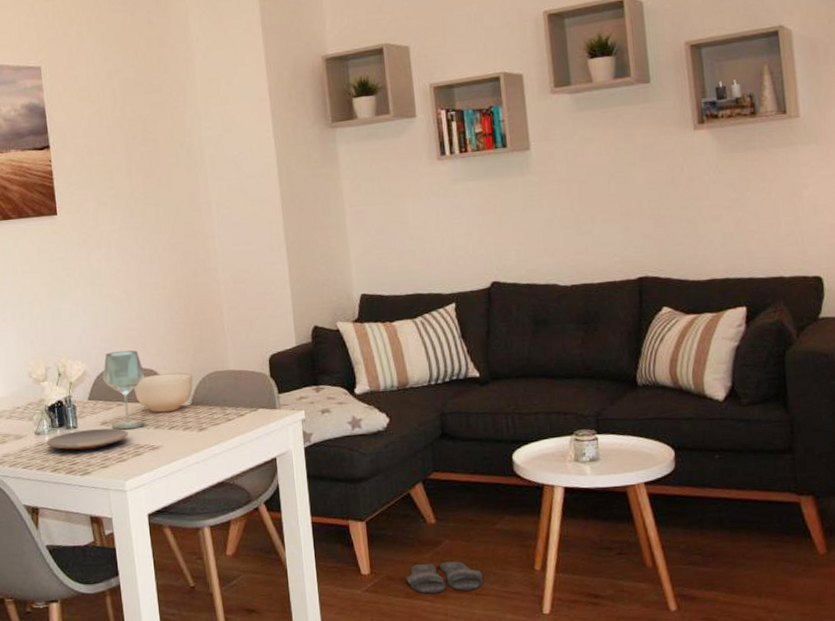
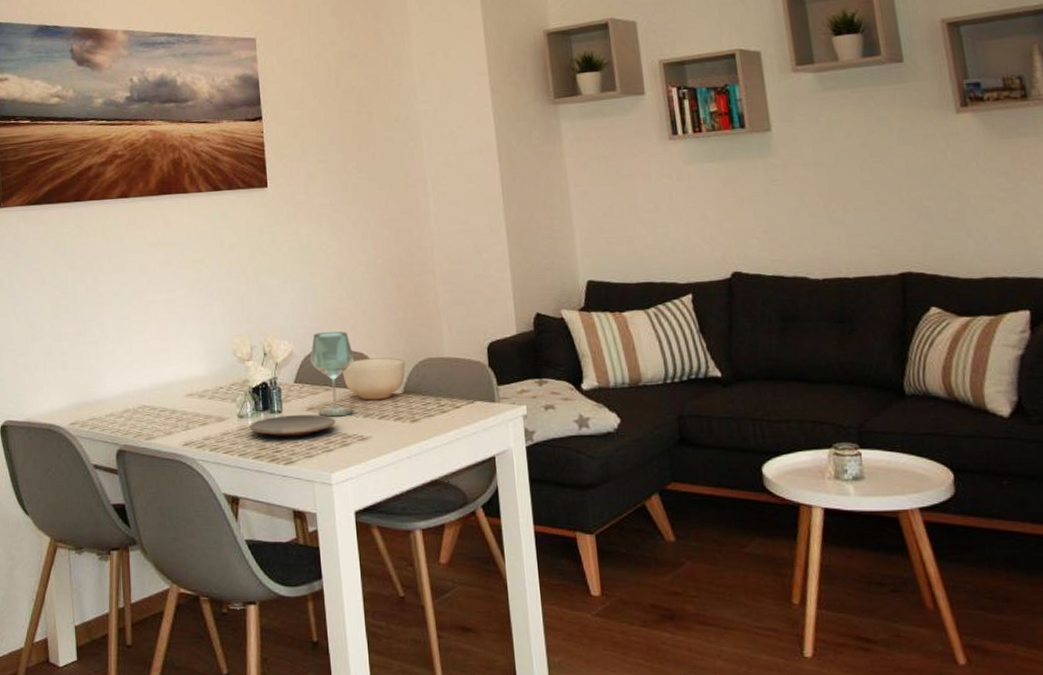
slippers: present [406,561,483,594] -> none [642,587,732,624]
candle: present [714,79,742,101] -> none [977,60,1010,82]

